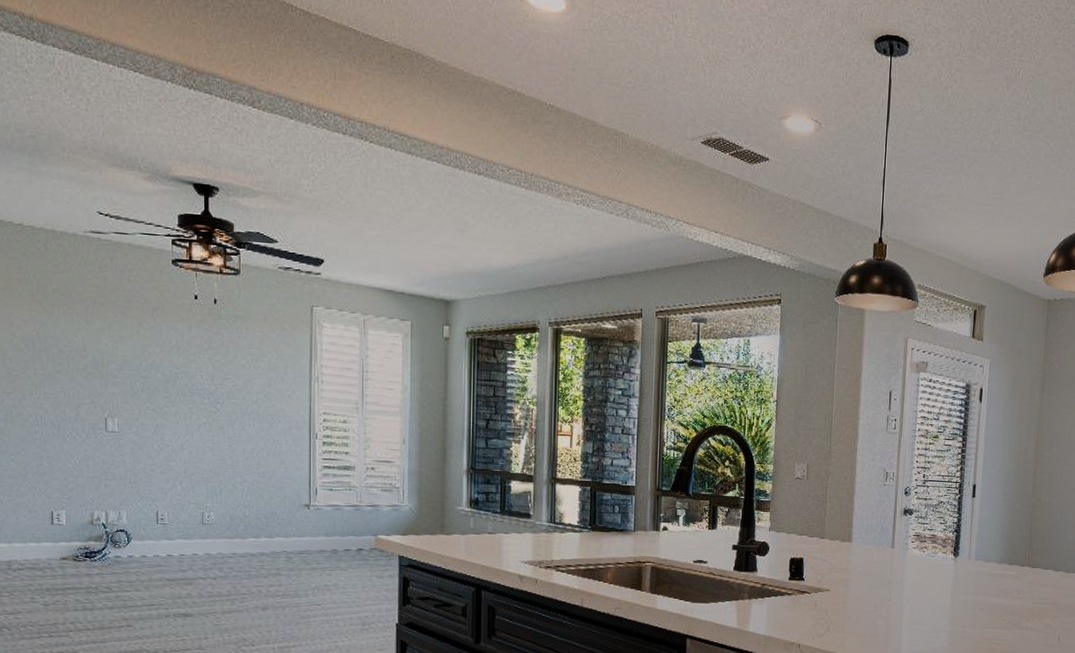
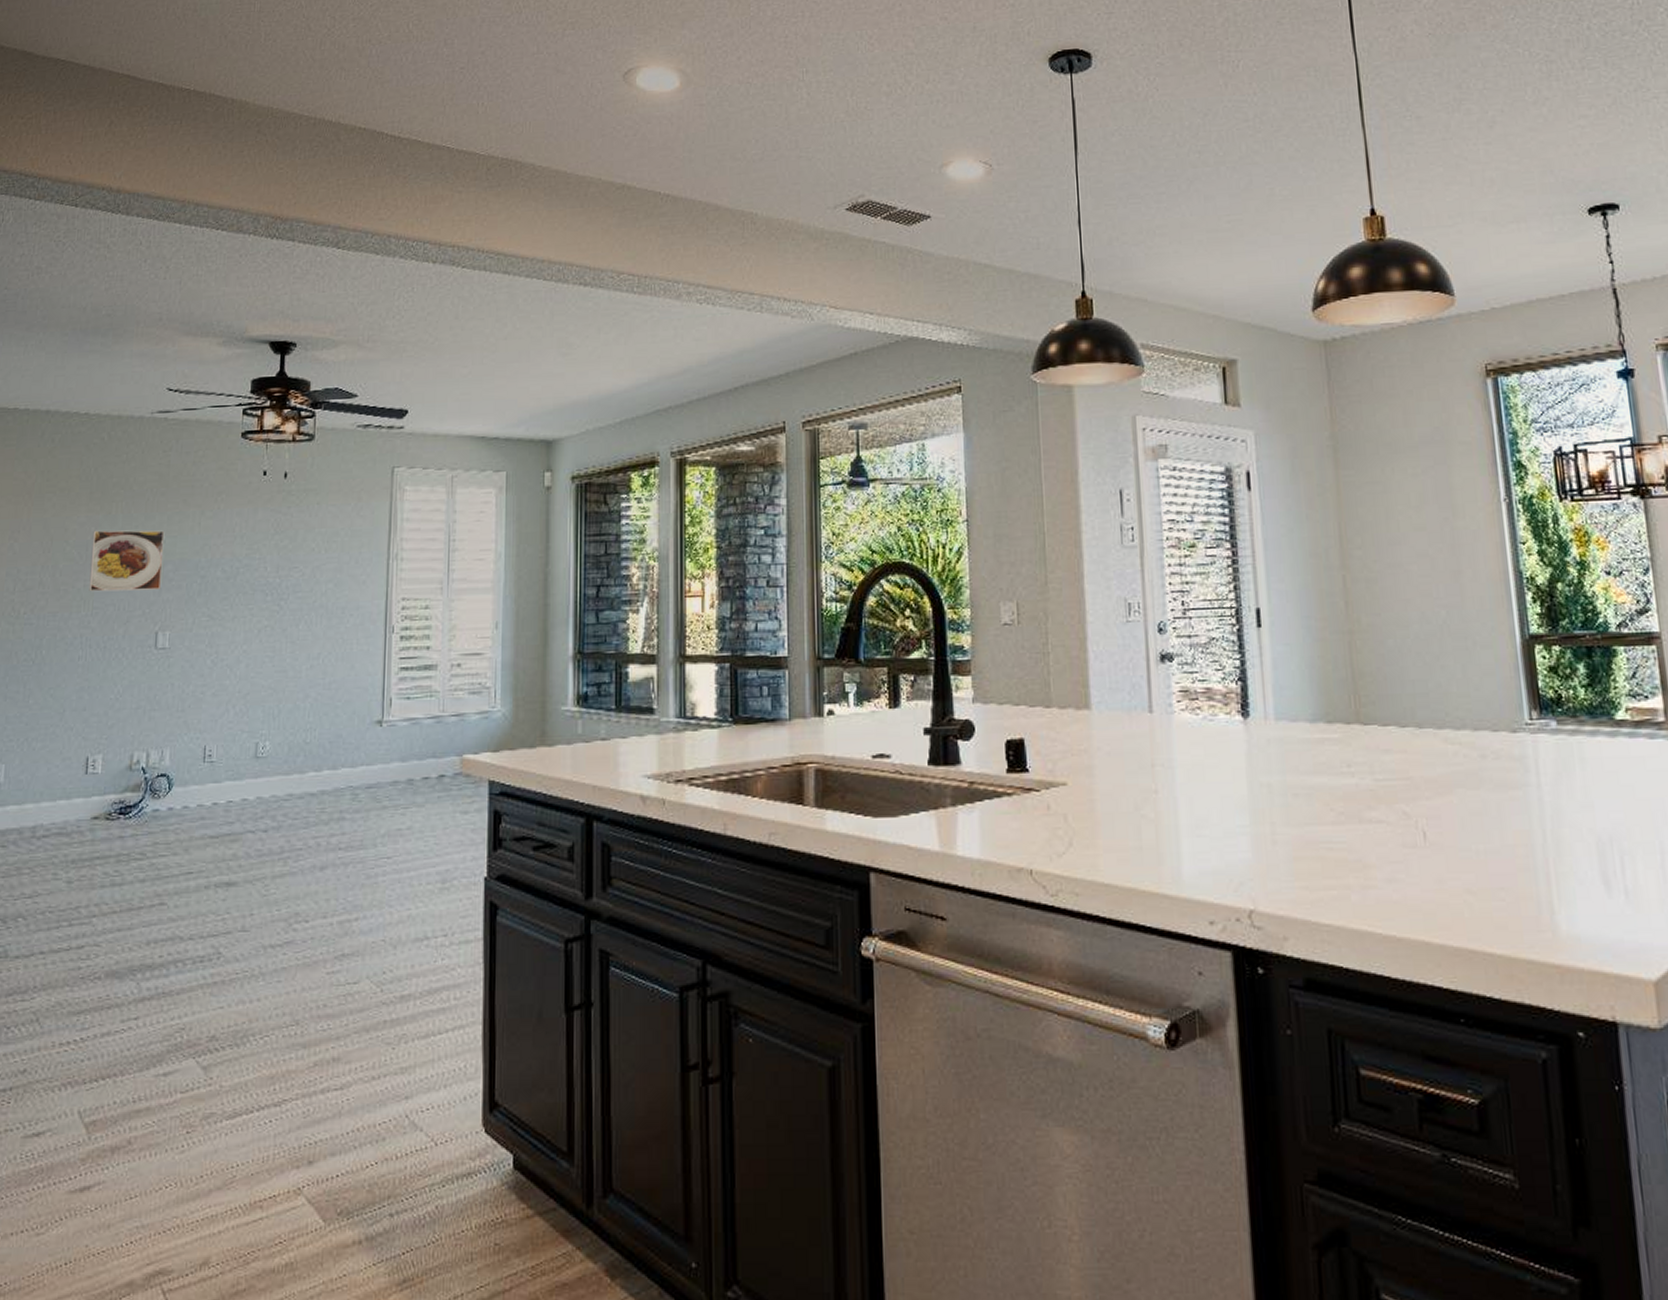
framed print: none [38,328,107,384] -> present [89,530,165,592]

